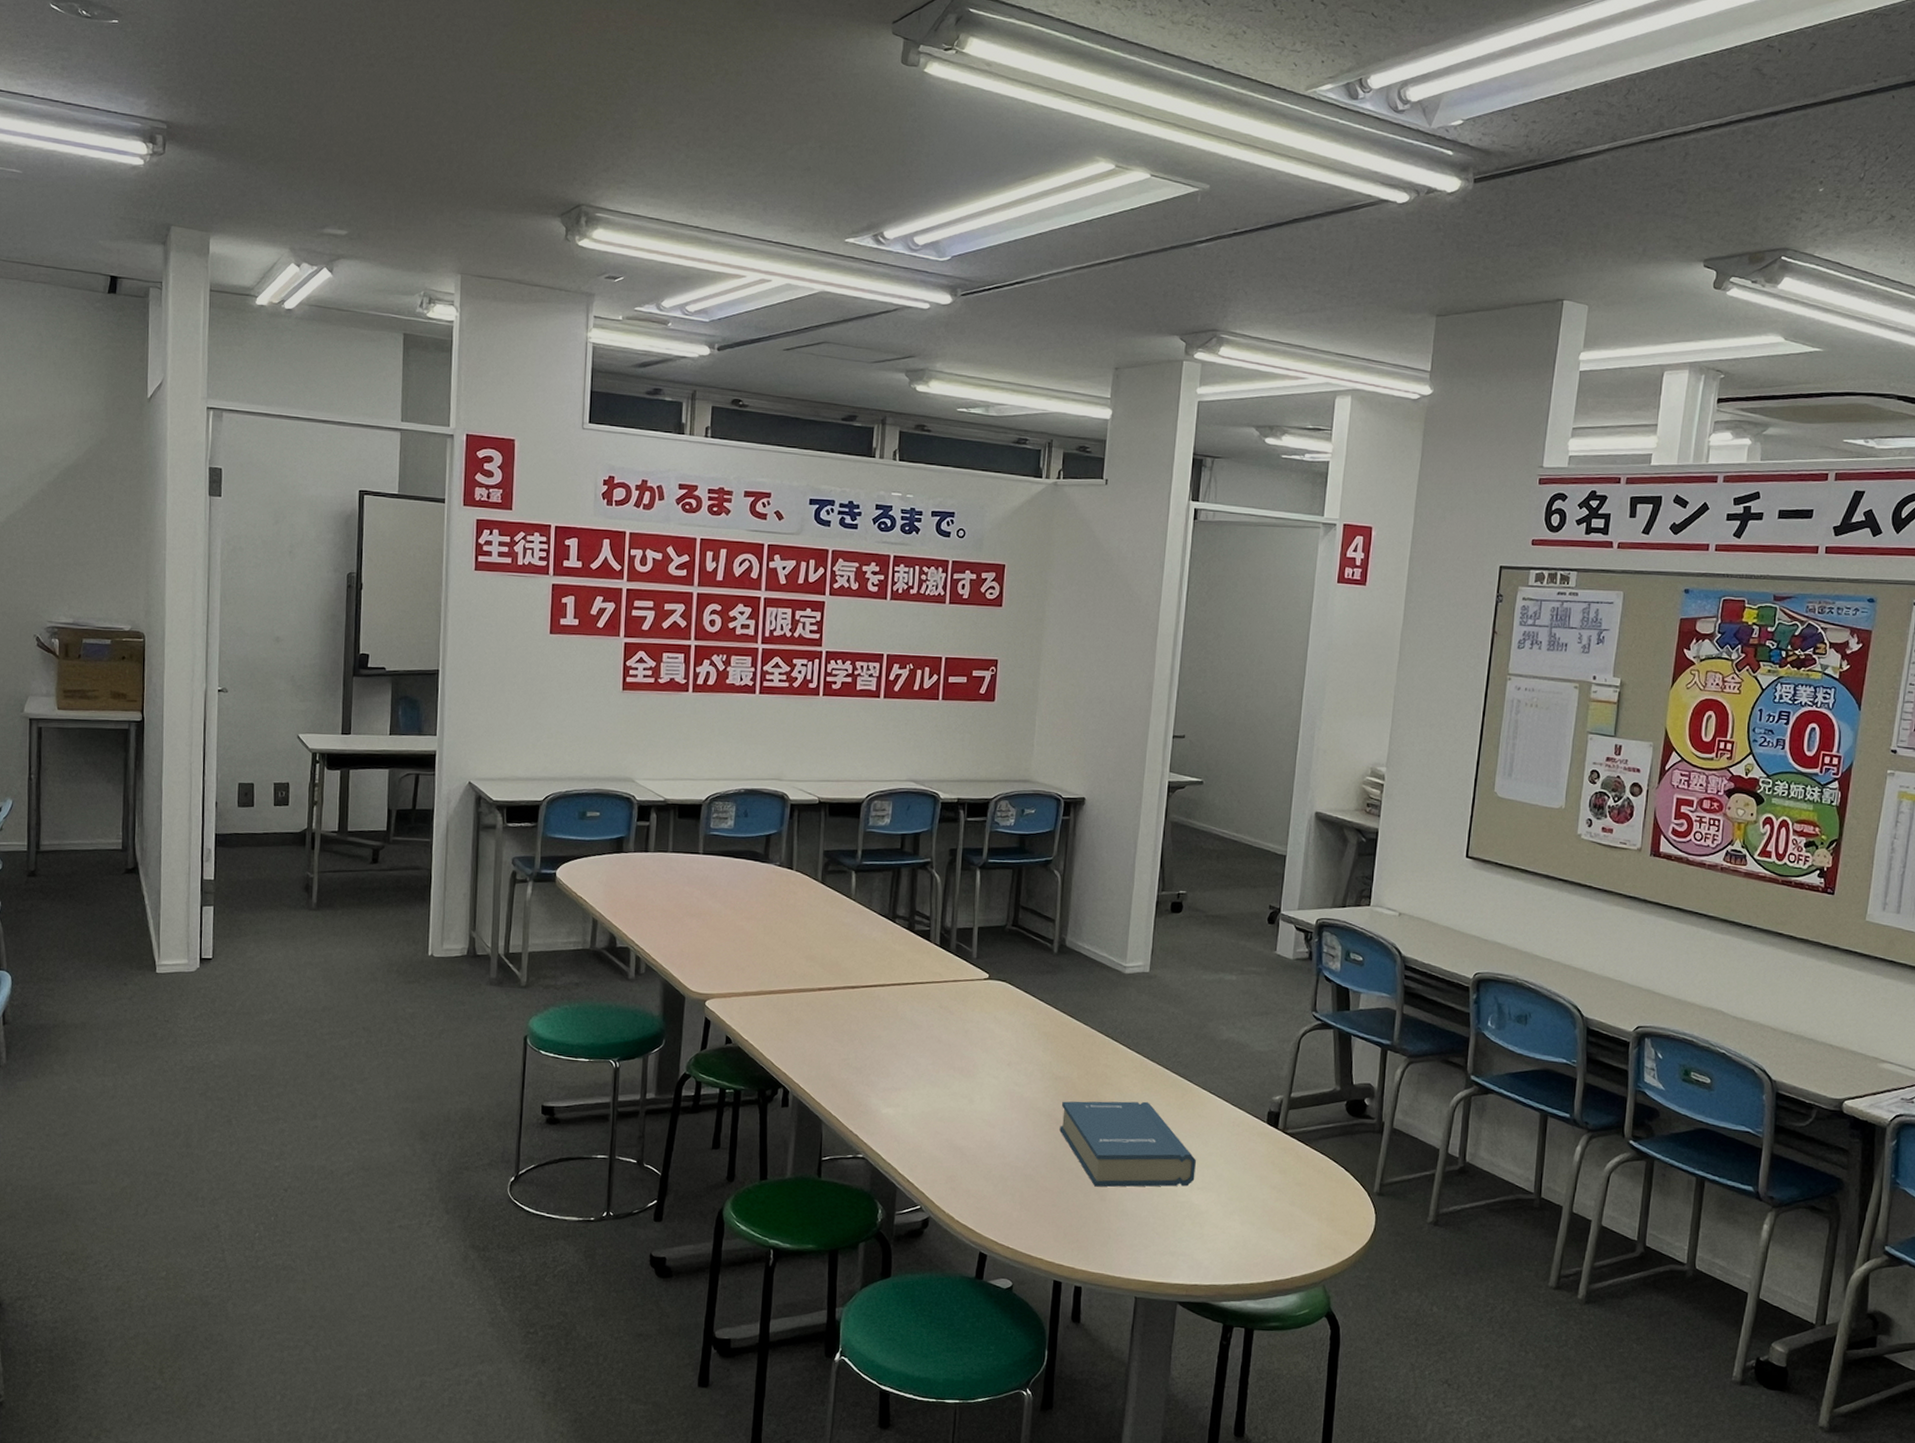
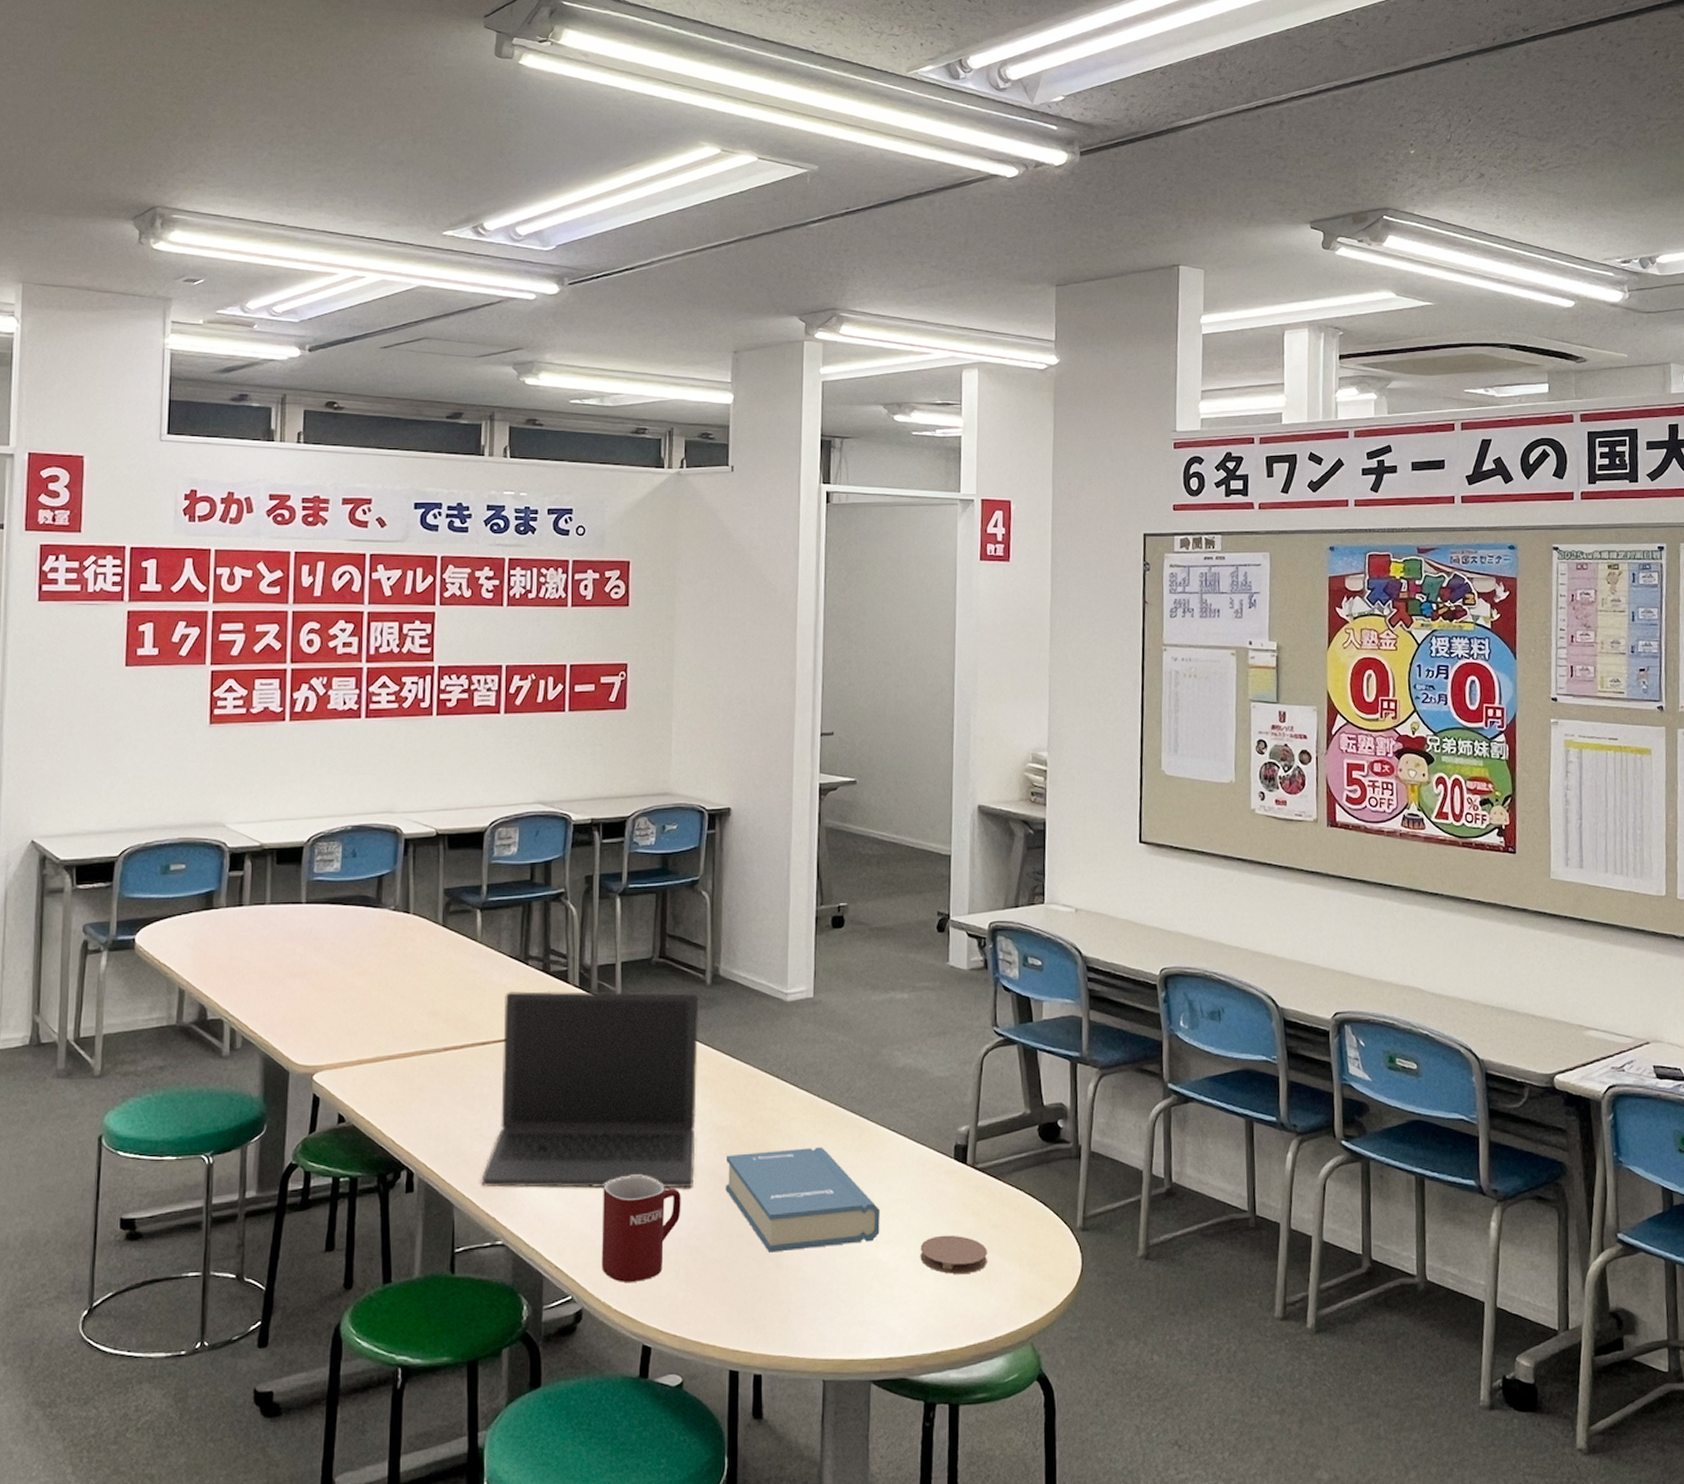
laptop: none [846,943,1045,1125] -> present [481,990,699,1189]
mug: none [947,1111,1020,1200] -> present [601,1176,681,1282]
coaster: none [1229,1187,1290,1222] -> present [920,1235,987,1275]

